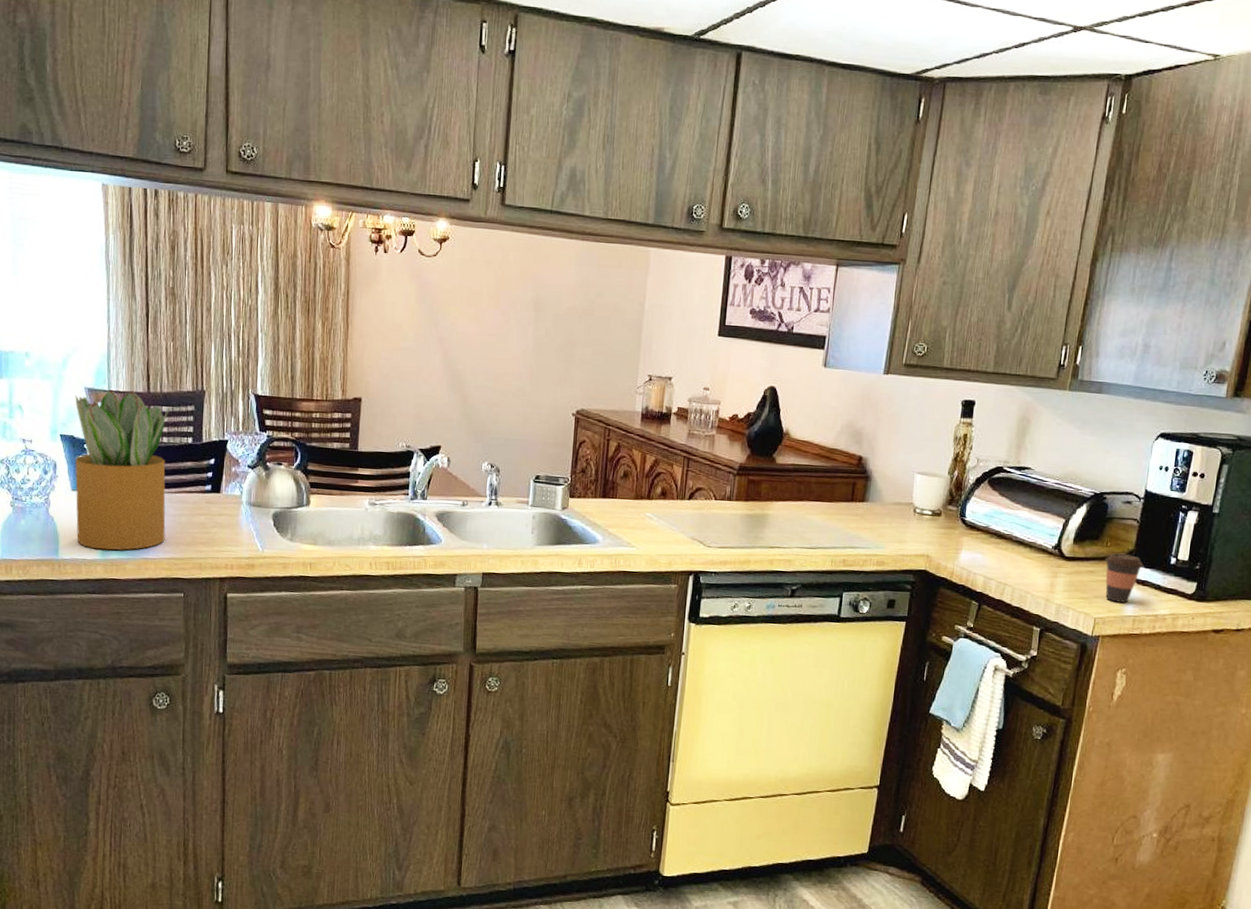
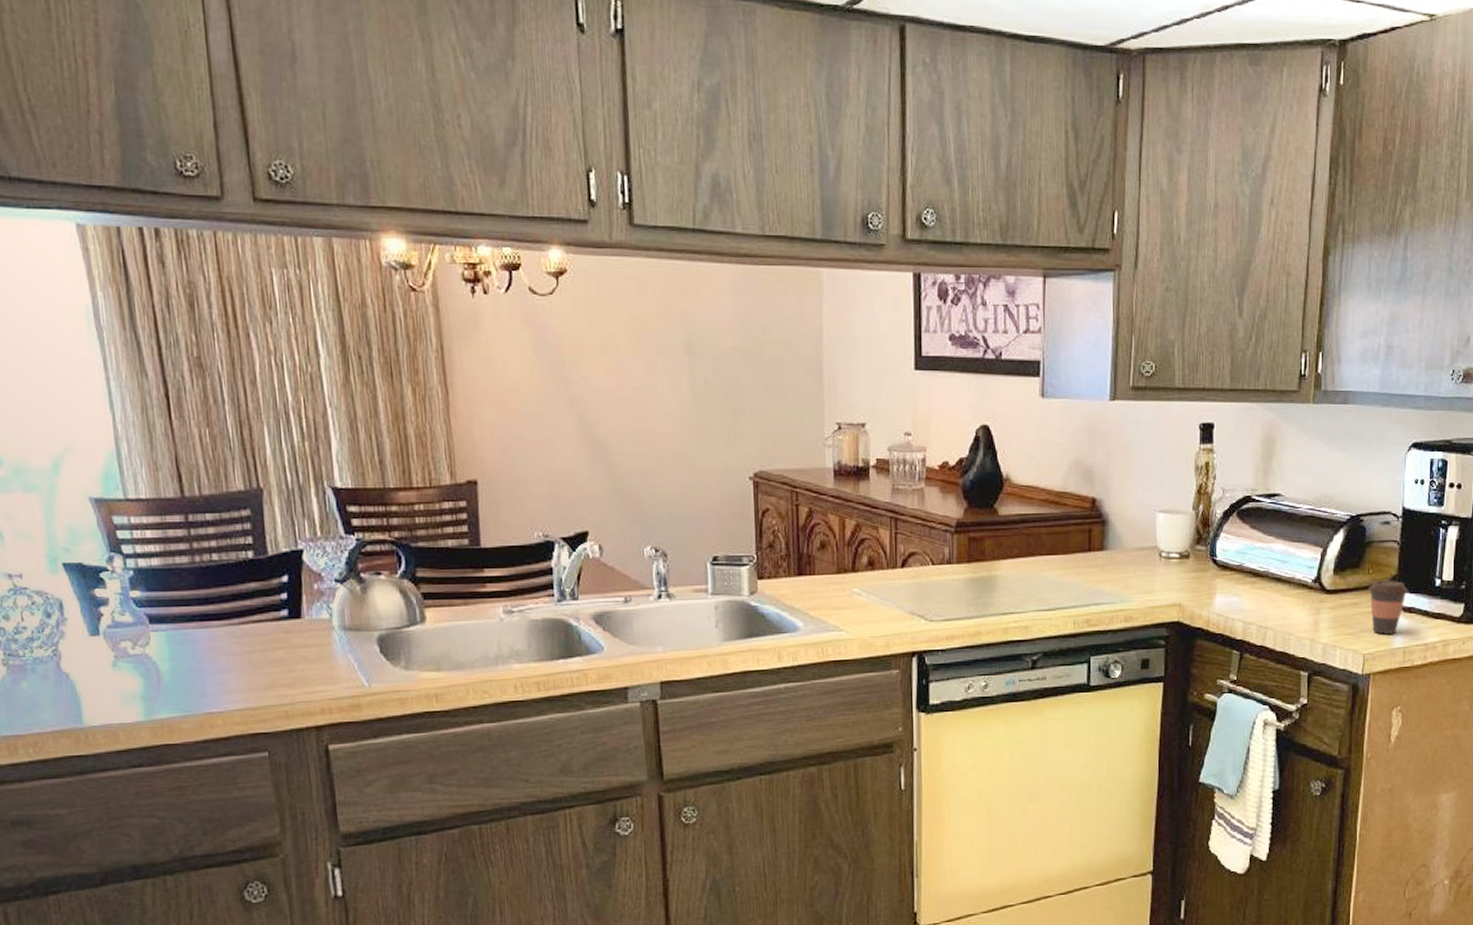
potted plant: present [75,389,171,550] -> none [77,497,233,709]

